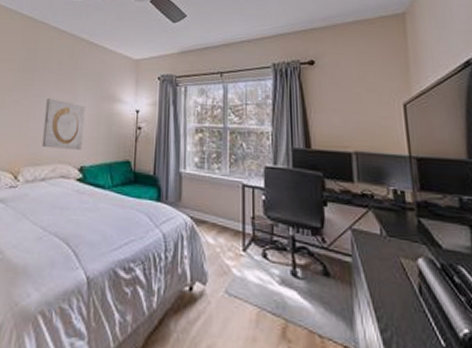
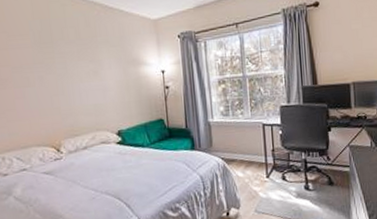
wall art: present [42,98,85,150] -> none [72,70,116,119]

